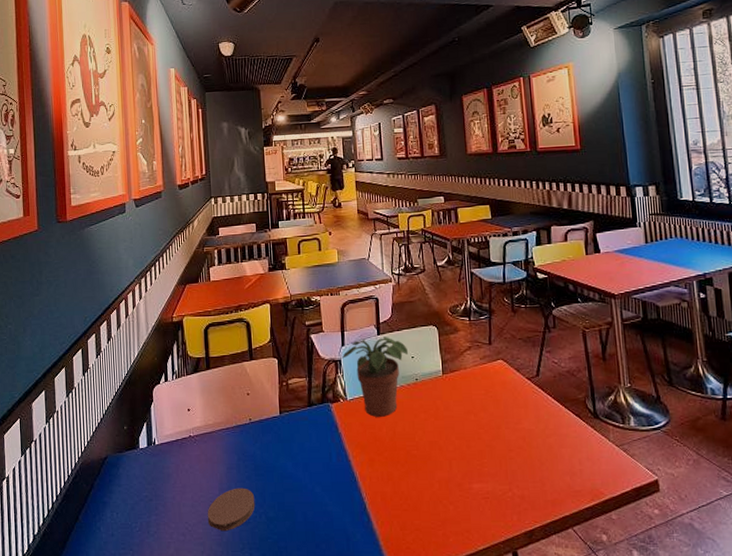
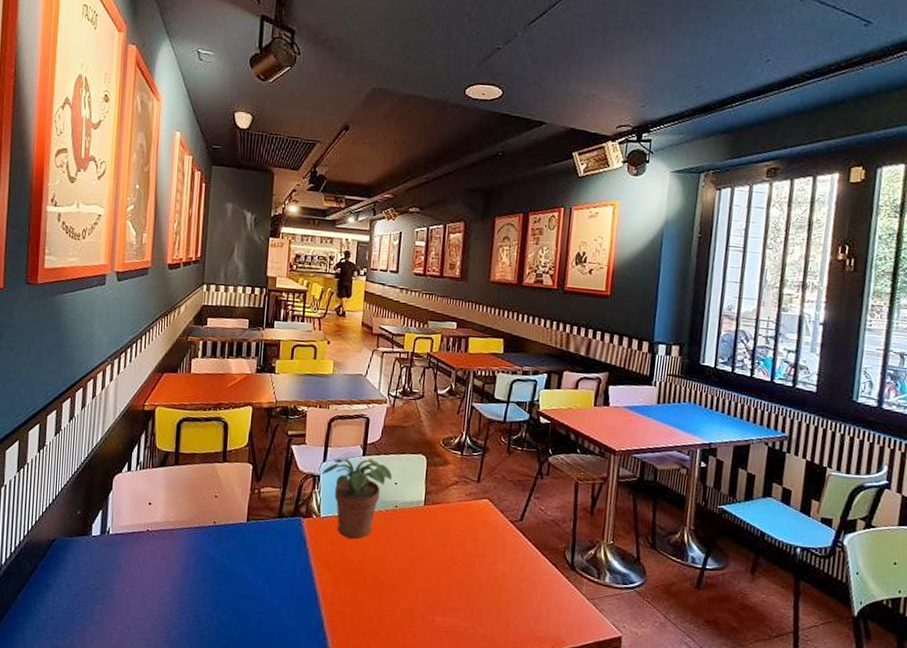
coaster: present [207,488,255,532] -> none [155,588,209,630]

